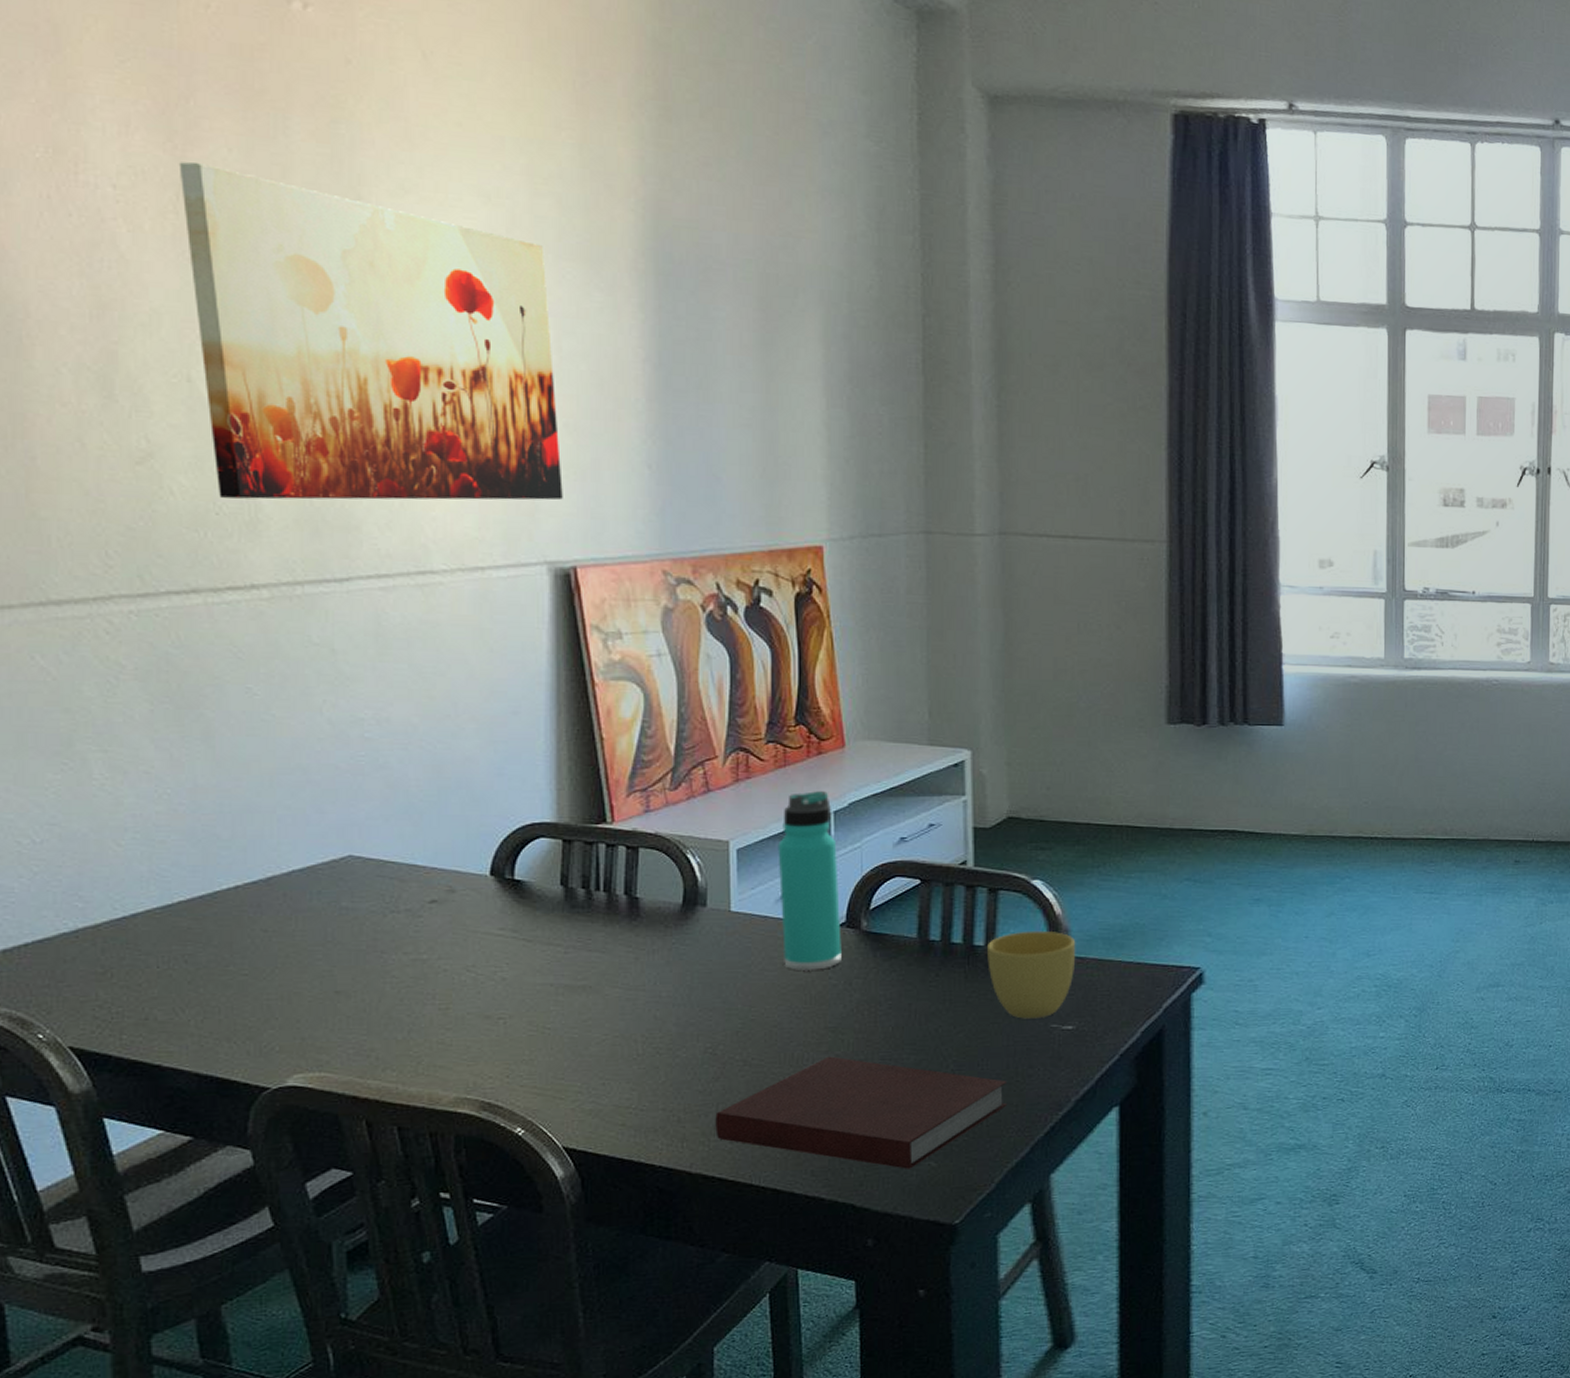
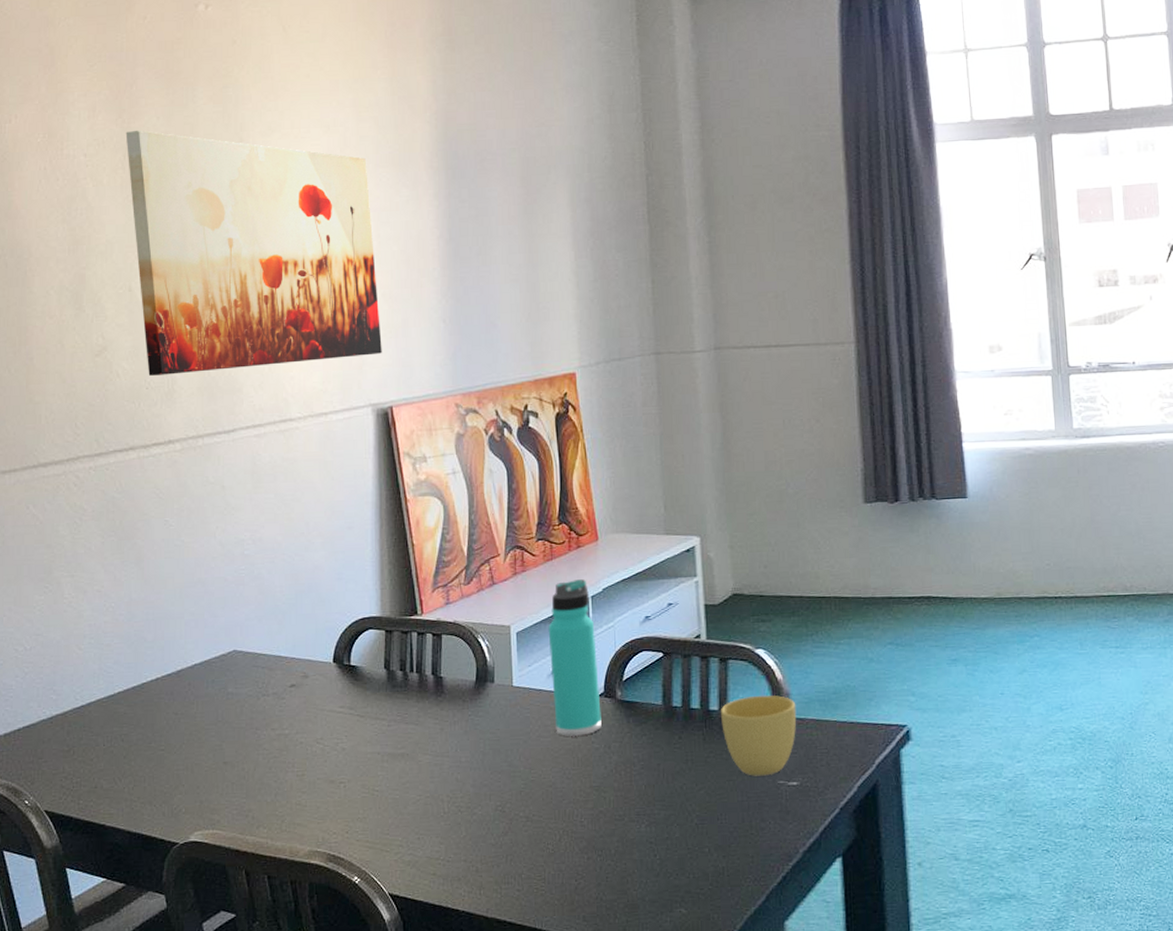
notebook: present [715,1056,1008,1169] -> none [505,812,745,916]

